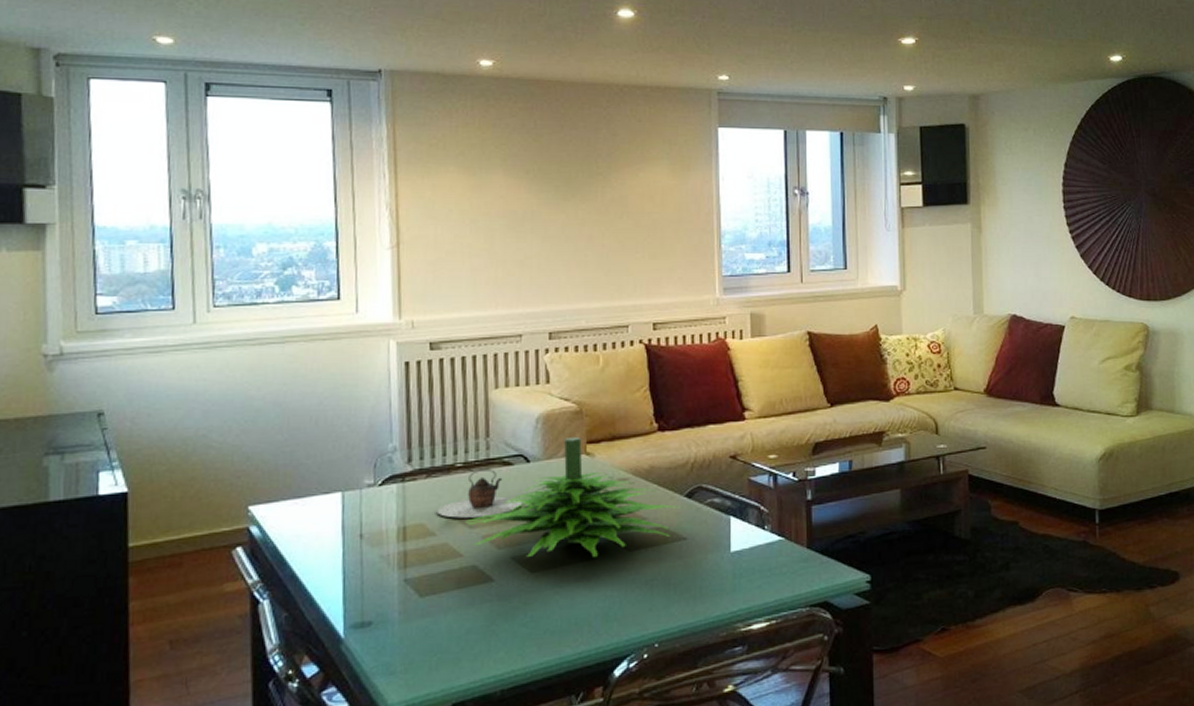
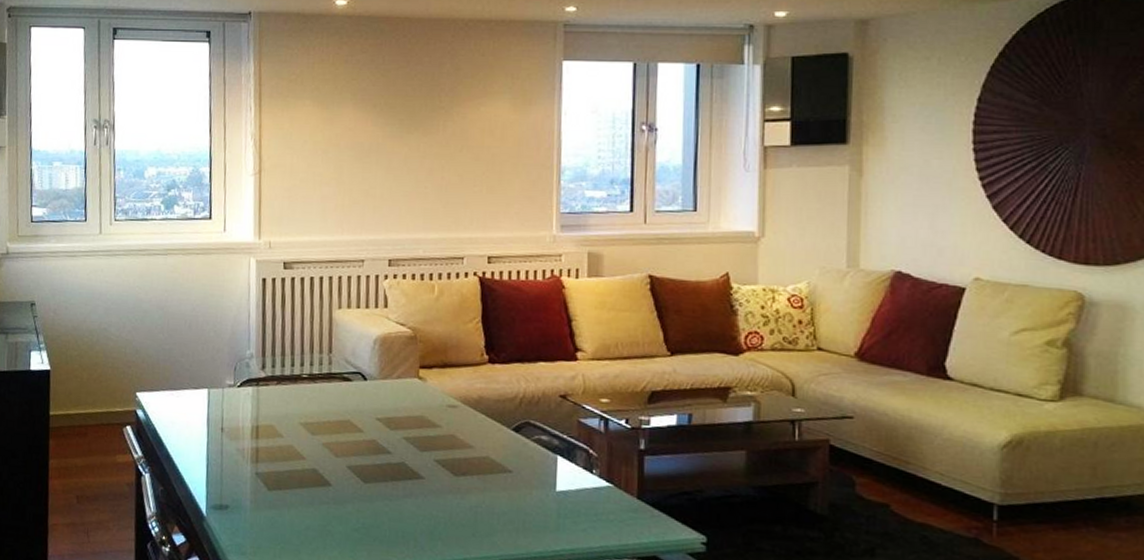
teapot: present [436,468,522,518] -> none [284,381,358,426]
plant: present [466,436,681,557] -> none [309,360,507,477]

